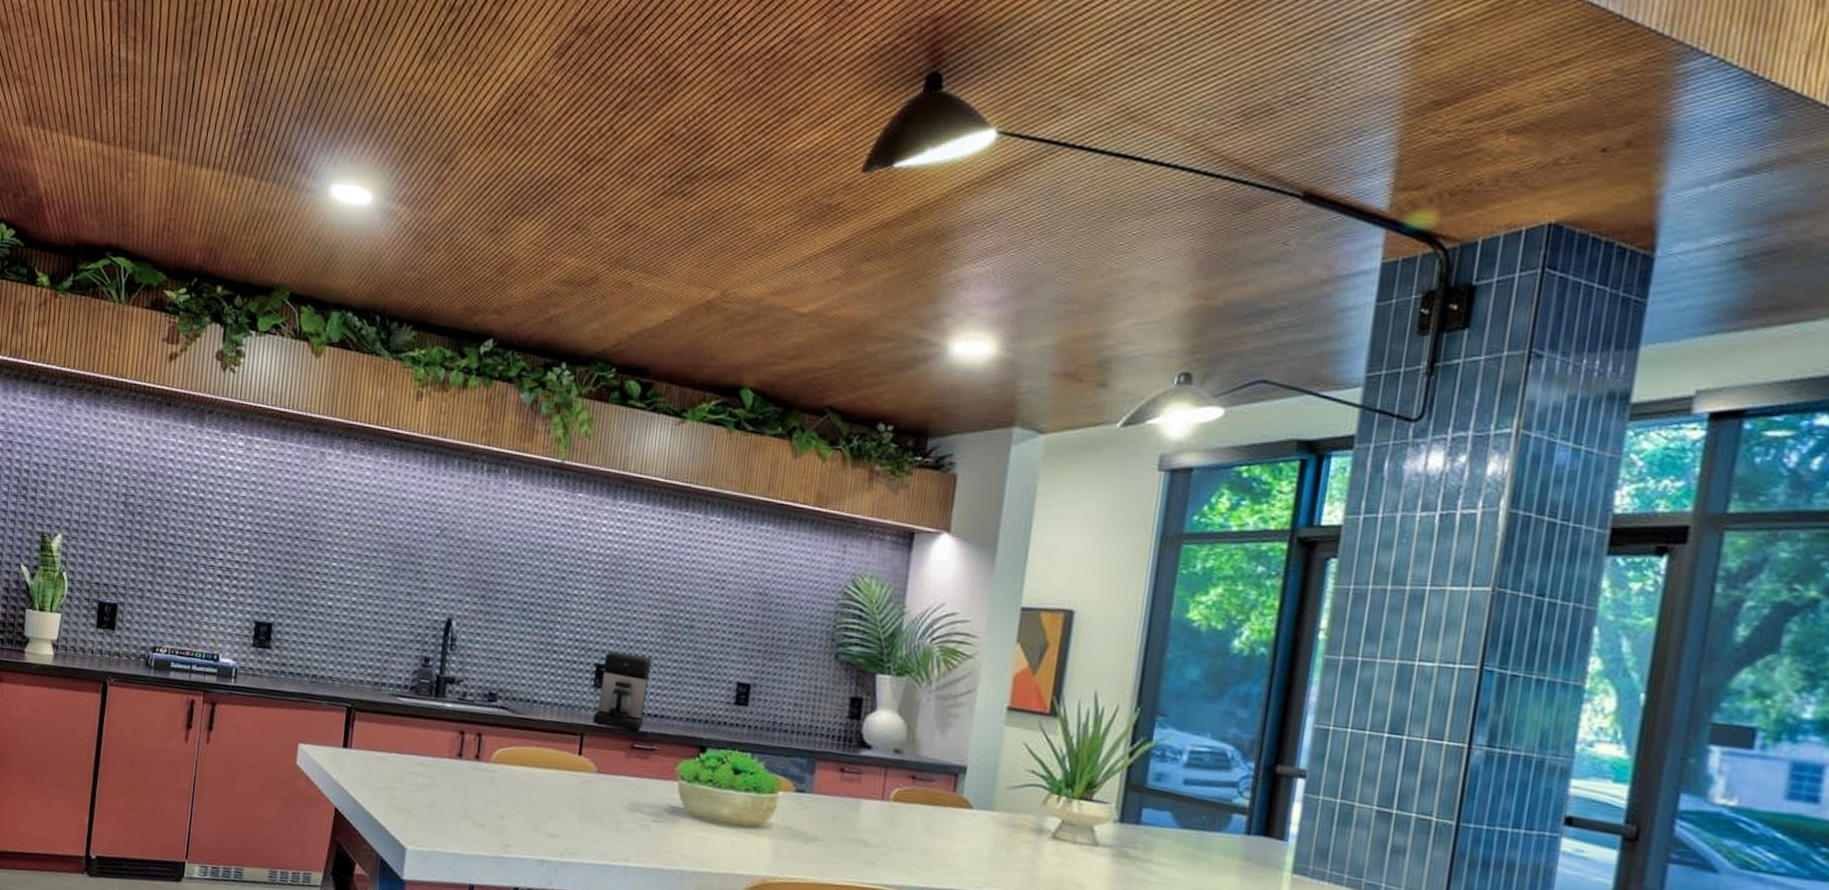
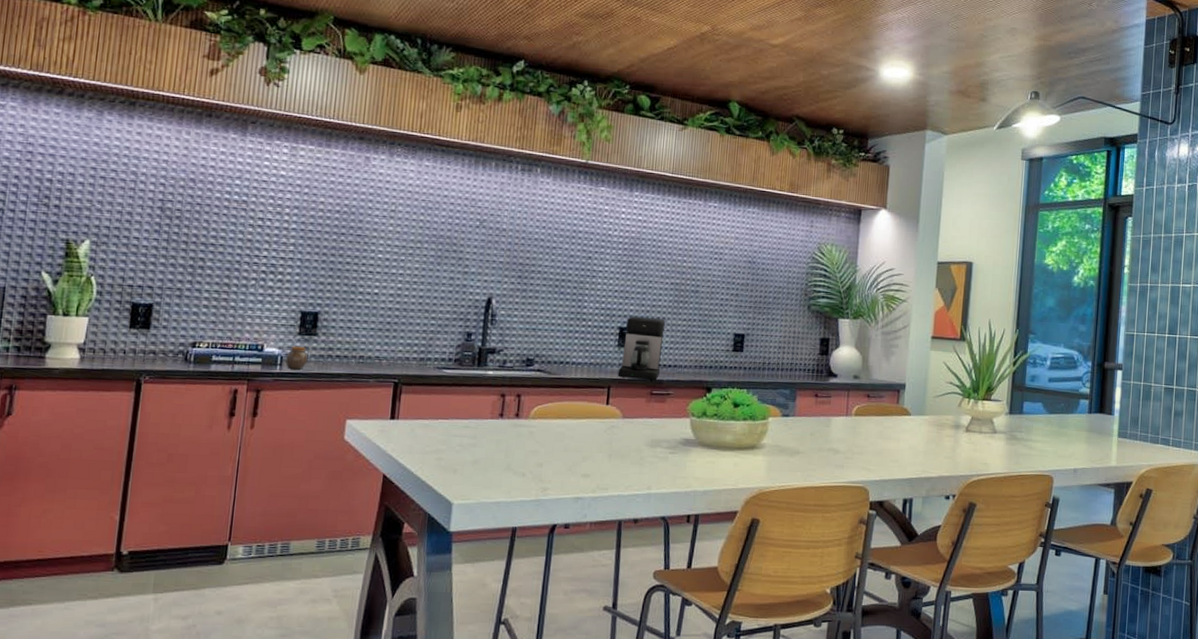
jar: none [239,658,262,684] -> present [285,346,308,369]

